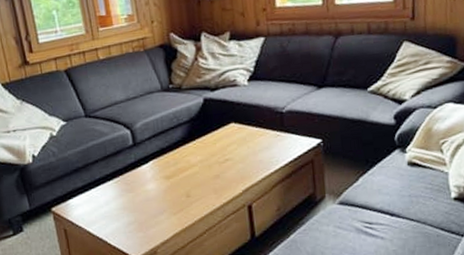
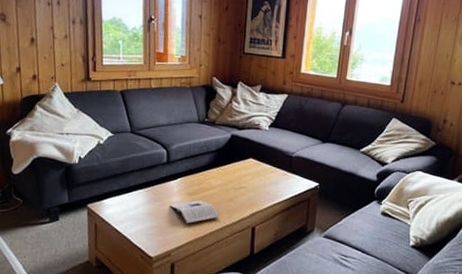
magazine: none [145,183,206,213] -> present [169,200,219,224]

